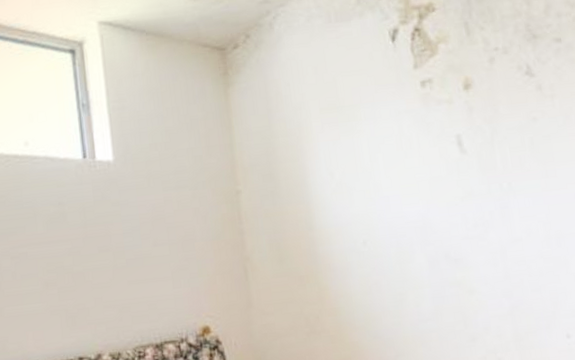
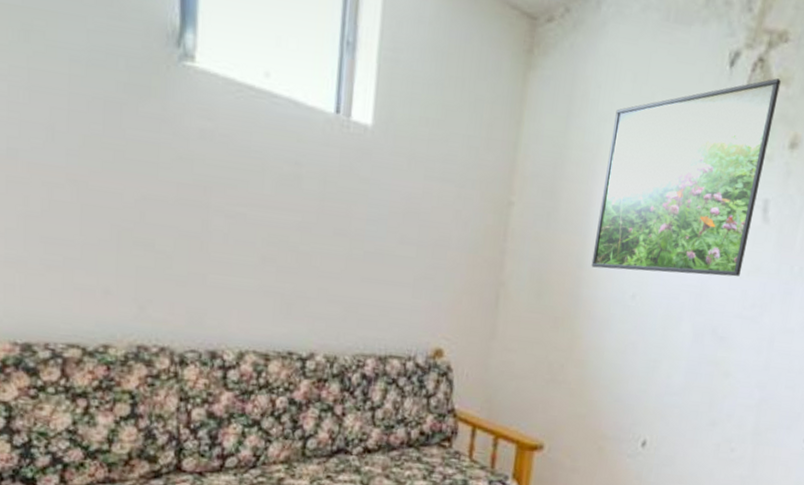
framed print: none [307,39,455,227] -> present [591,78,781,277]

